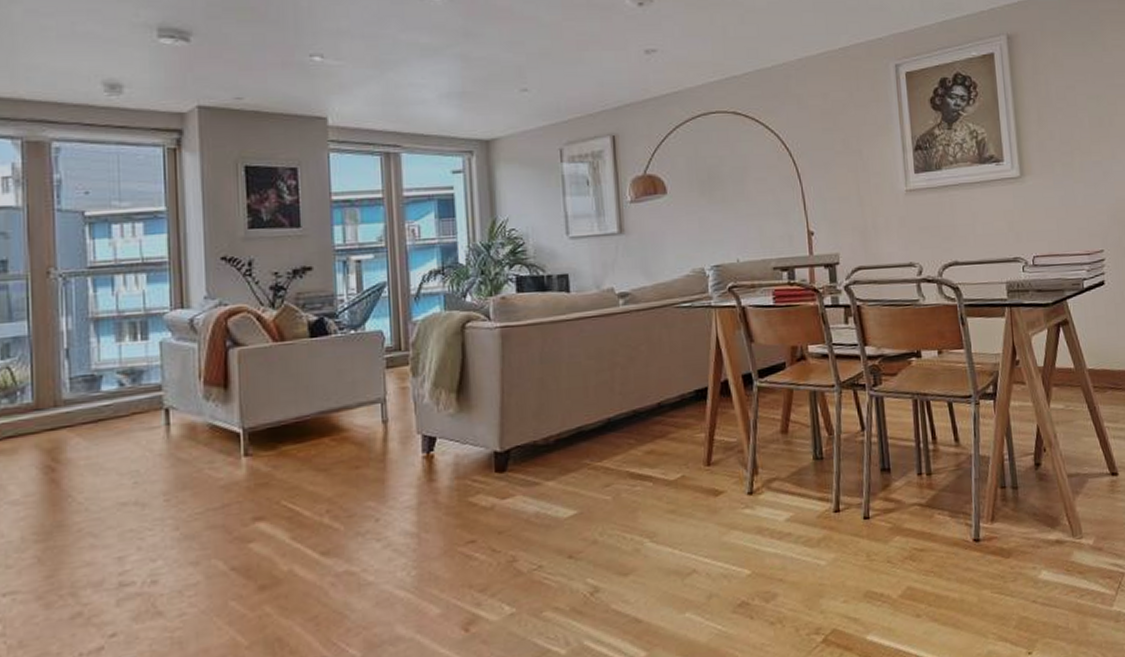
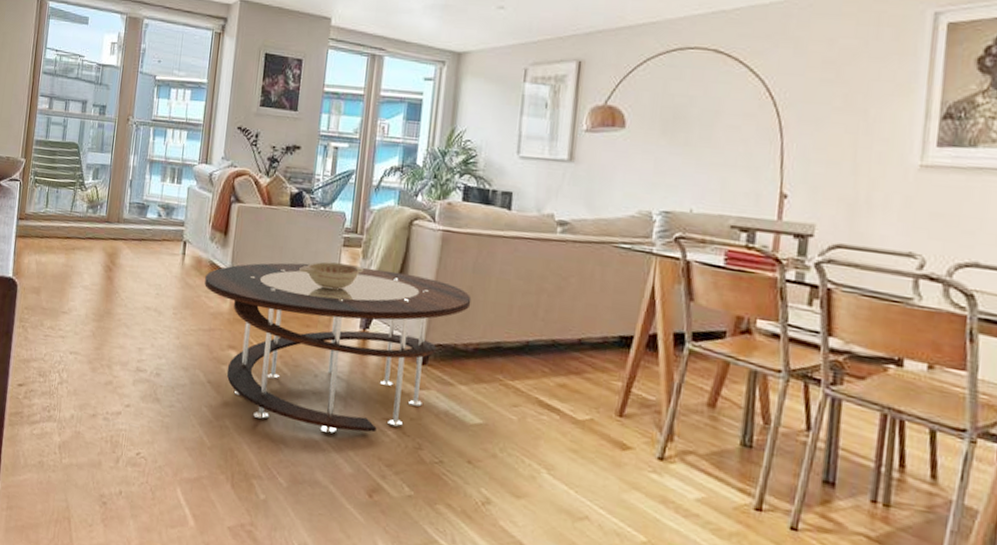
coffee table: none [205,380,544,591] -> present [204,262,472,433]
decorative bowl: none [335,386,417,421] -> present [299,261,365,290]

